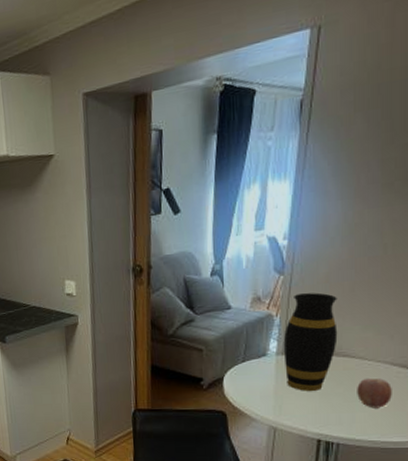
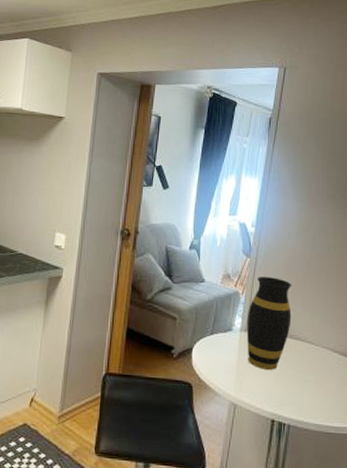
fruit: present [357,378,392,409] -> none [306,361,334,392]

